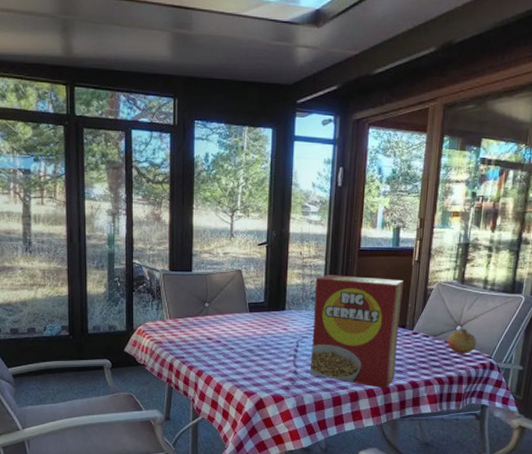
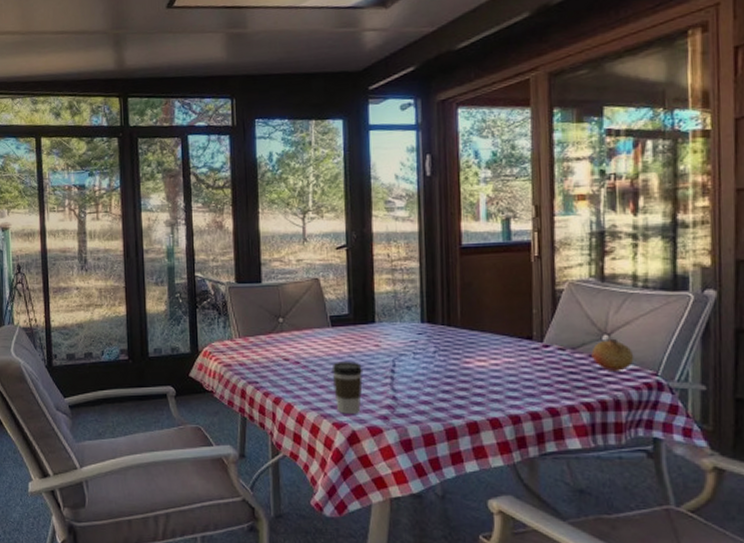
coffee cup: none [247,342,273,385] -> present [331,361,364,414]
cereal box: present [309,275,403,389] -> none [410,278,525,418]

